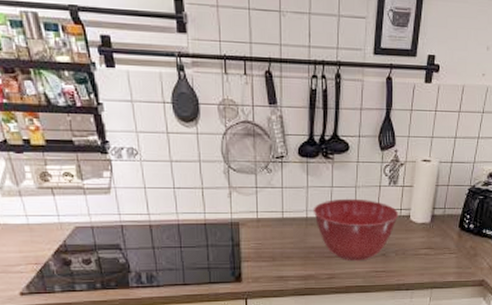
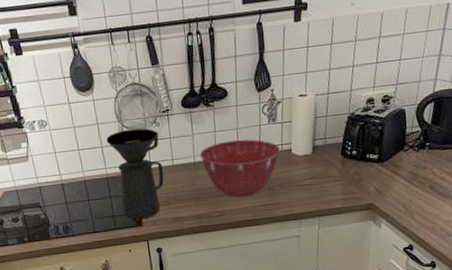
coffee maker: none [208,172,272,275] -> present [106,128,164,220]

